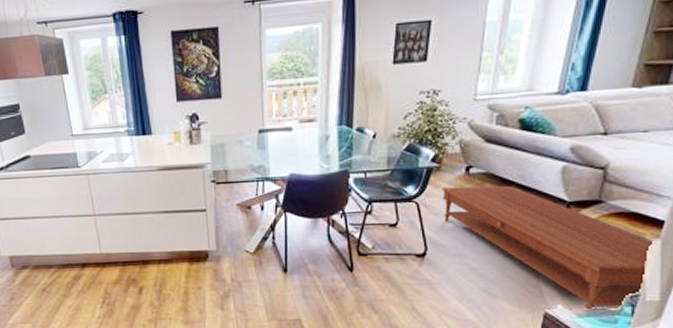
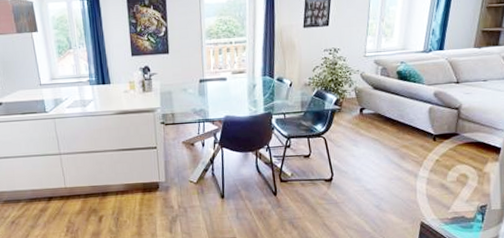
coffee table: present [442,185,654,312] -> none [343,123,494,220]

